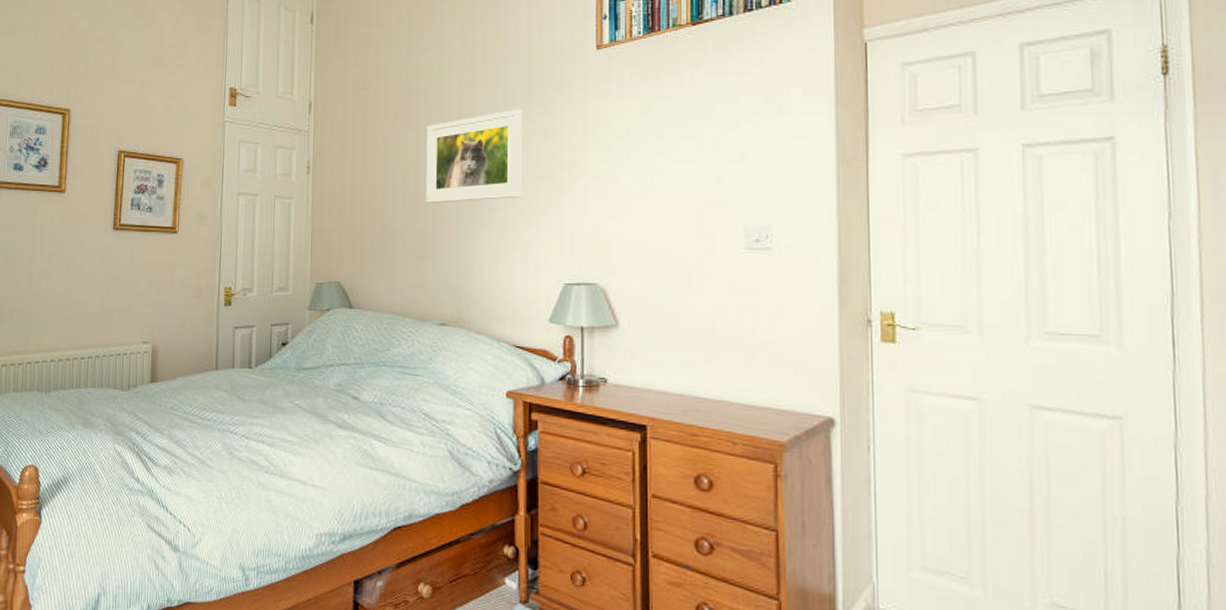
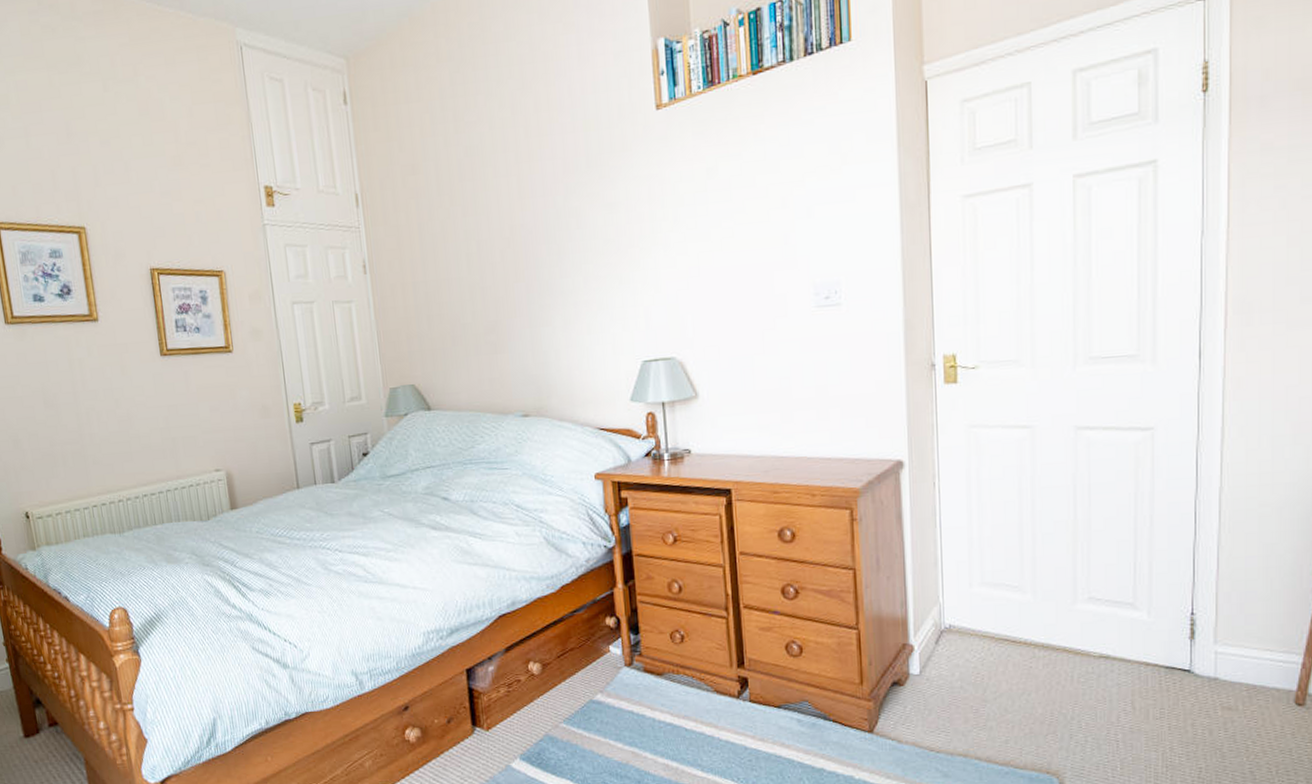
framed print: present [425,109,522,204] -> none [486,182,592,294]

